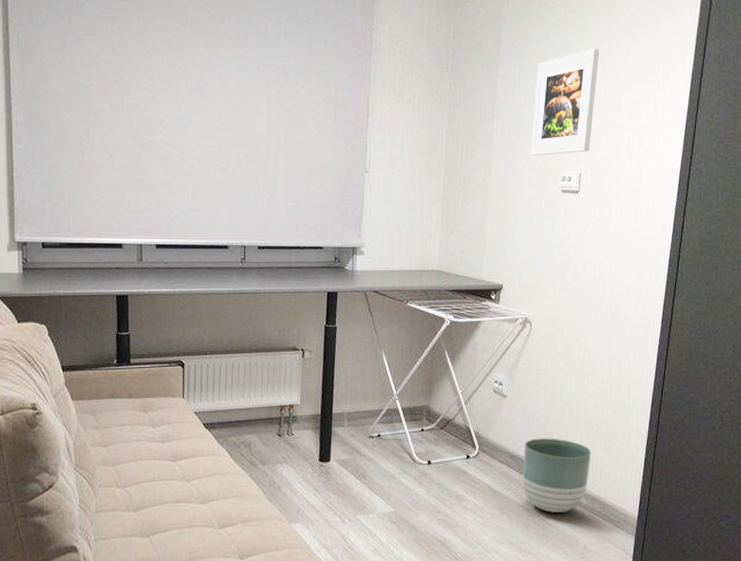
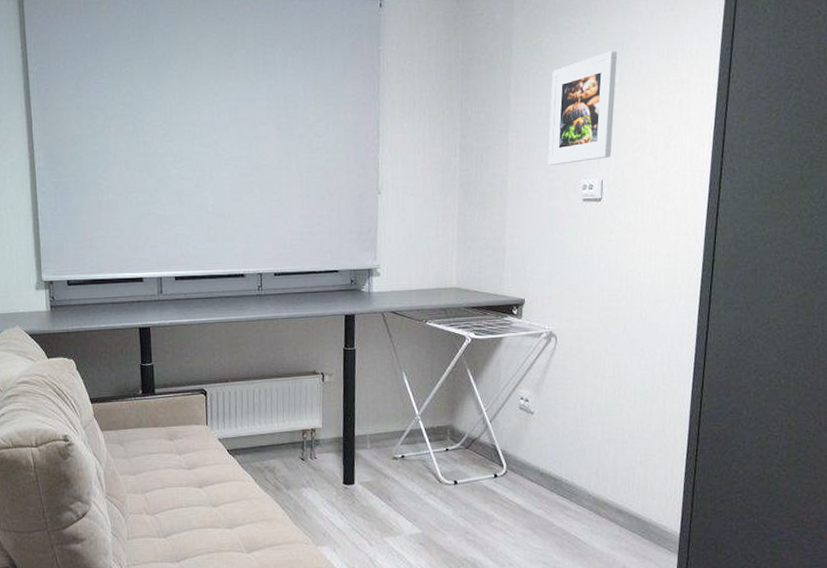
planter: present [522,438,592,513] -> none [553,454,627,531]

